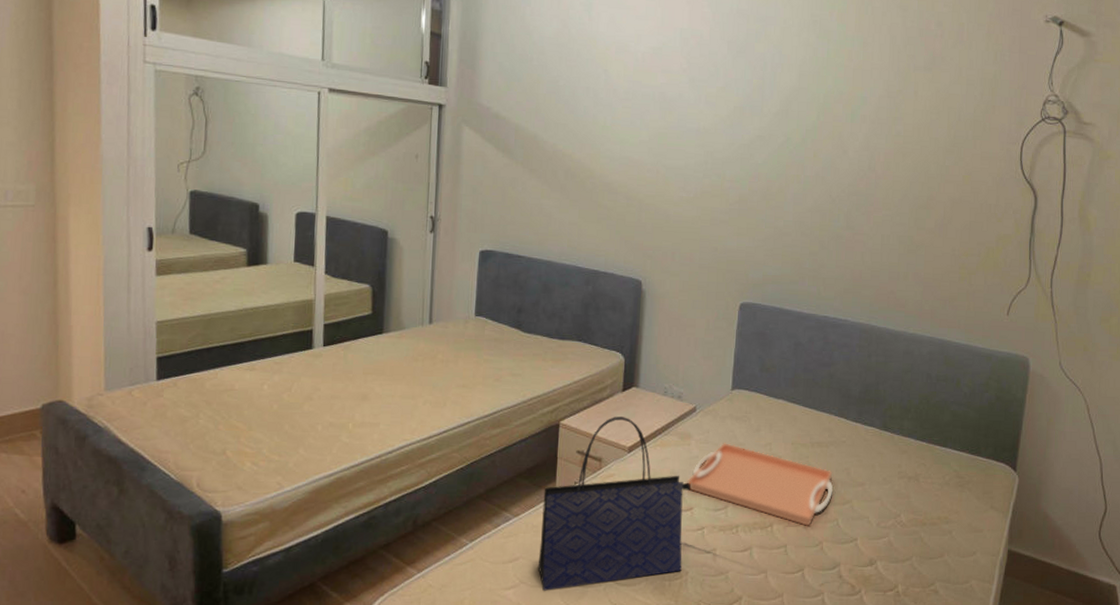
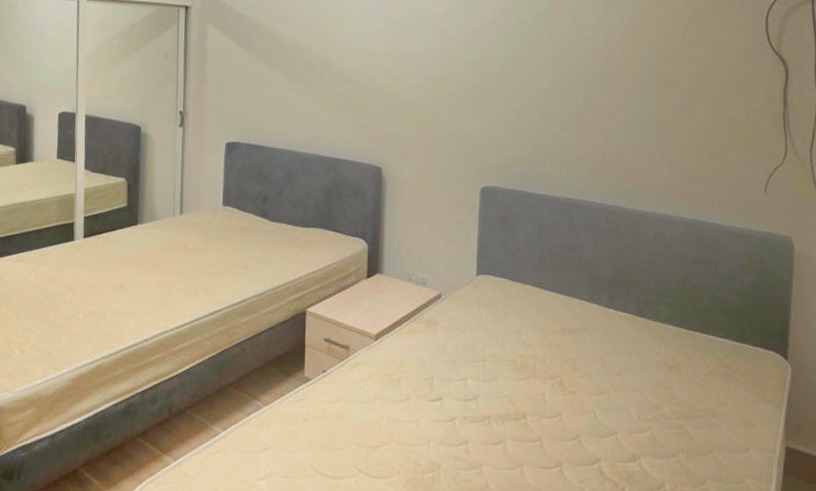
tote bag: present [537,416,692,591] -> none [289,304,440,482]
serving tray: present [686,443,834,526] -> none [434,330,589,418]

